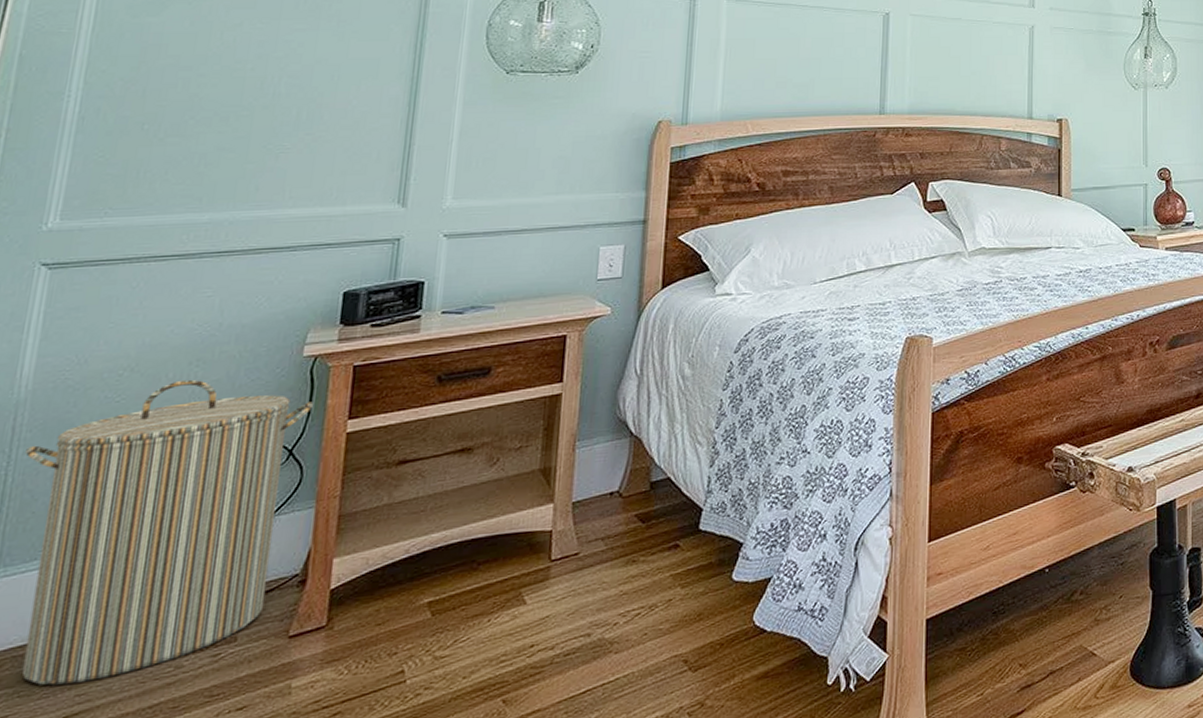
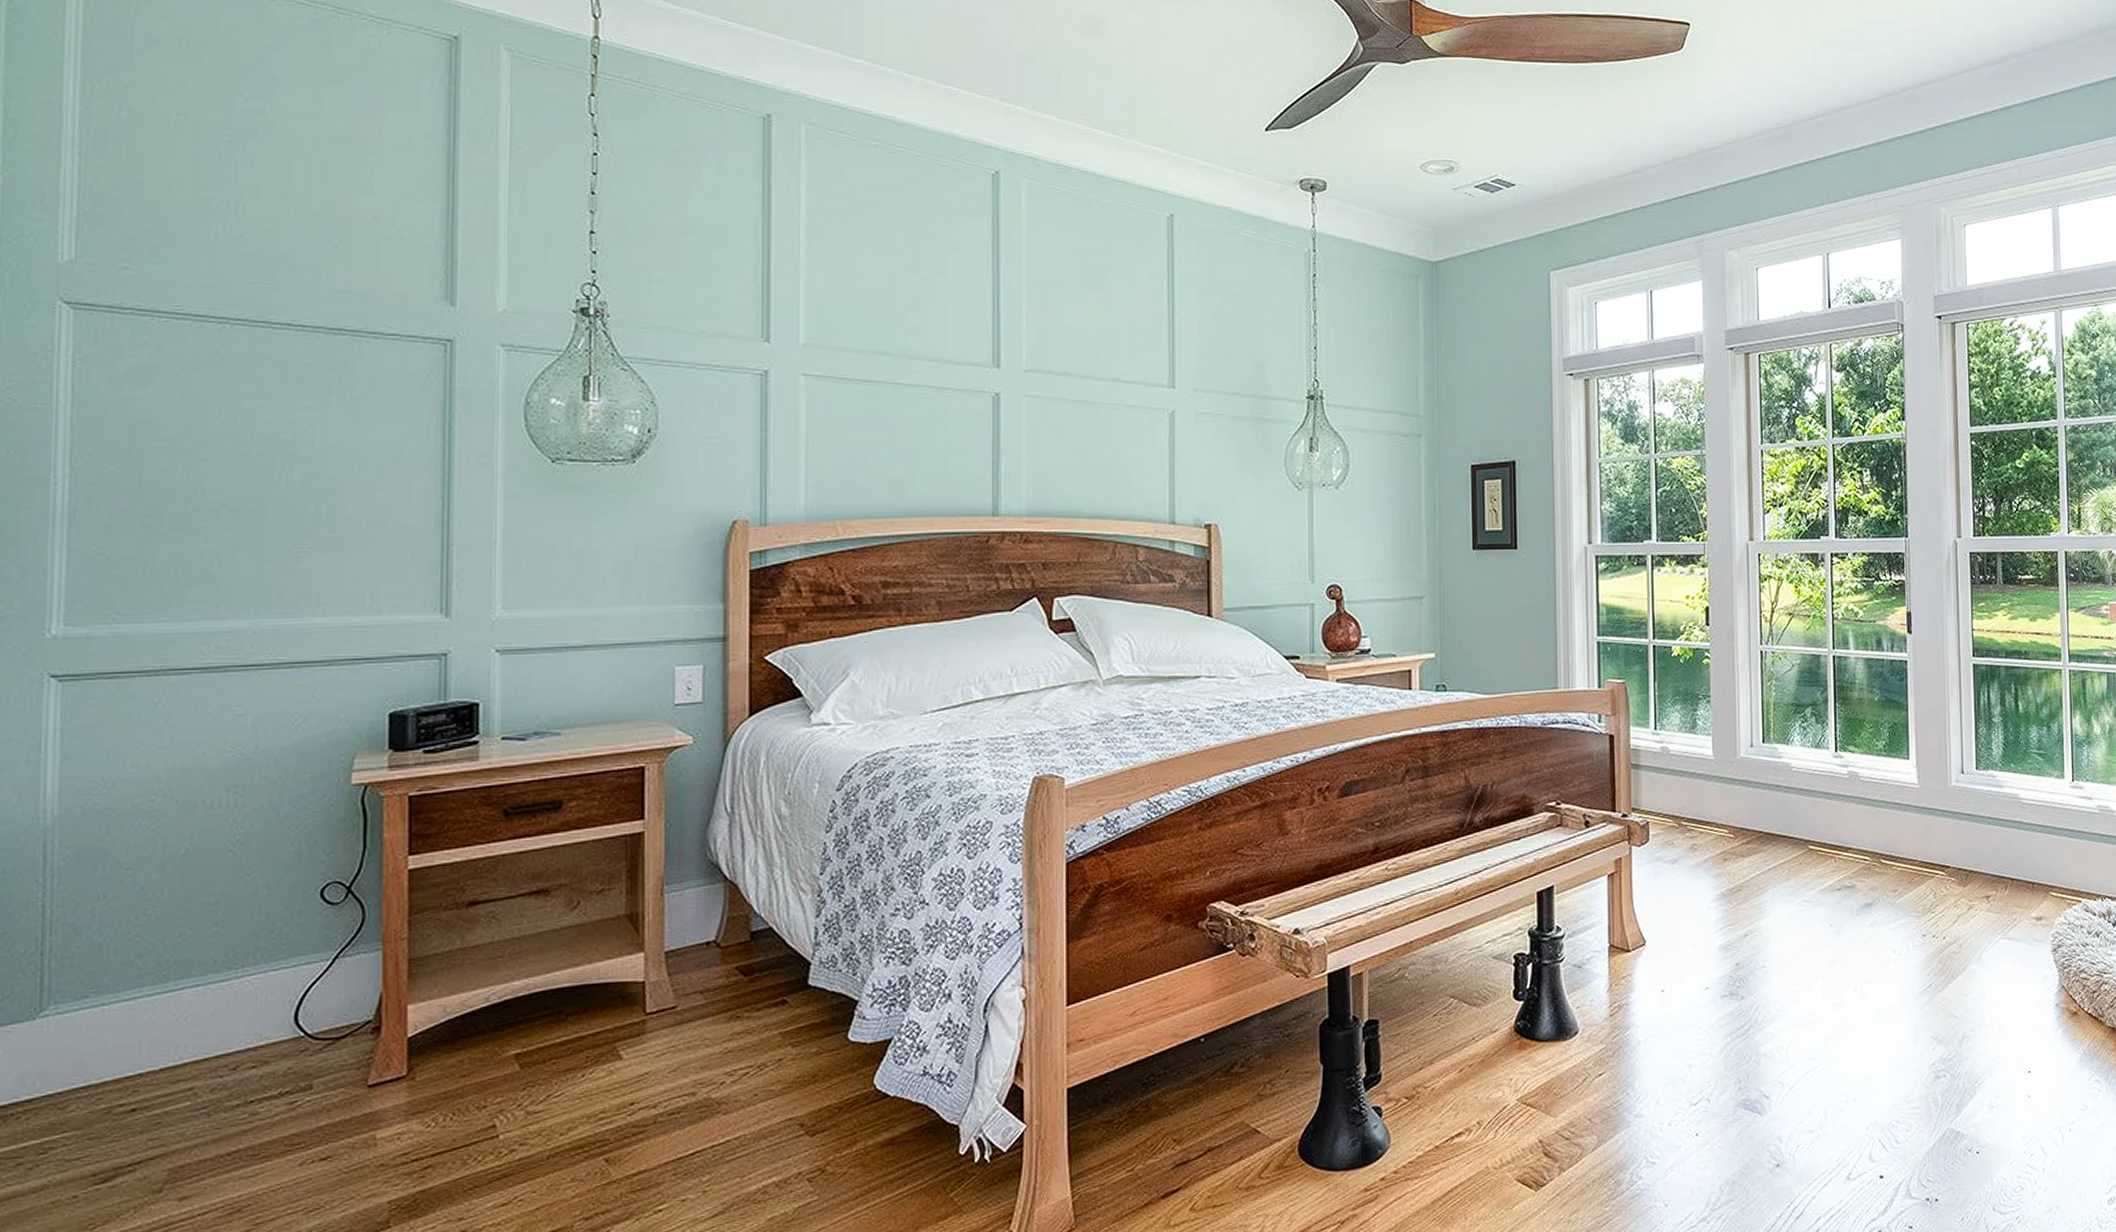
laundry hamper: present [21,379,315,685] -> none [61,807,370,1128]

